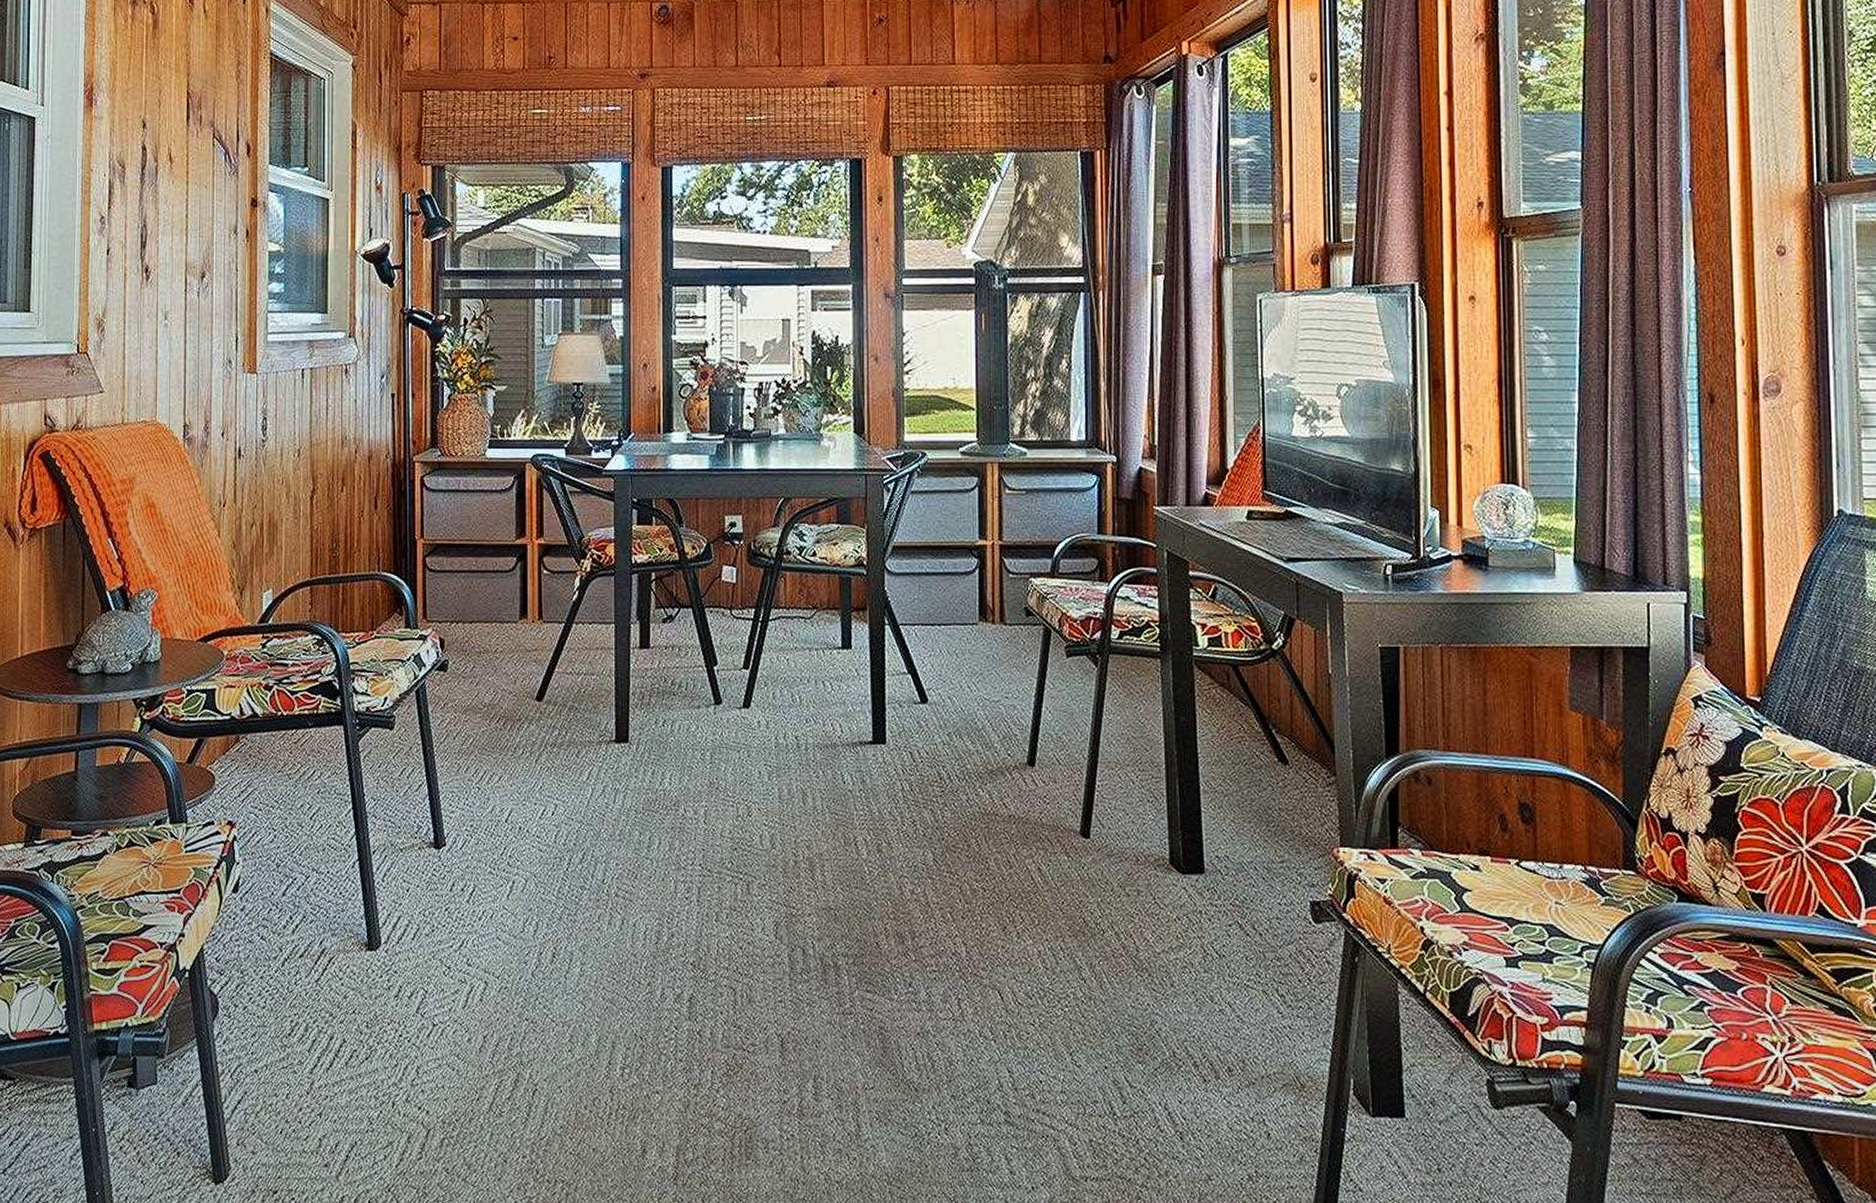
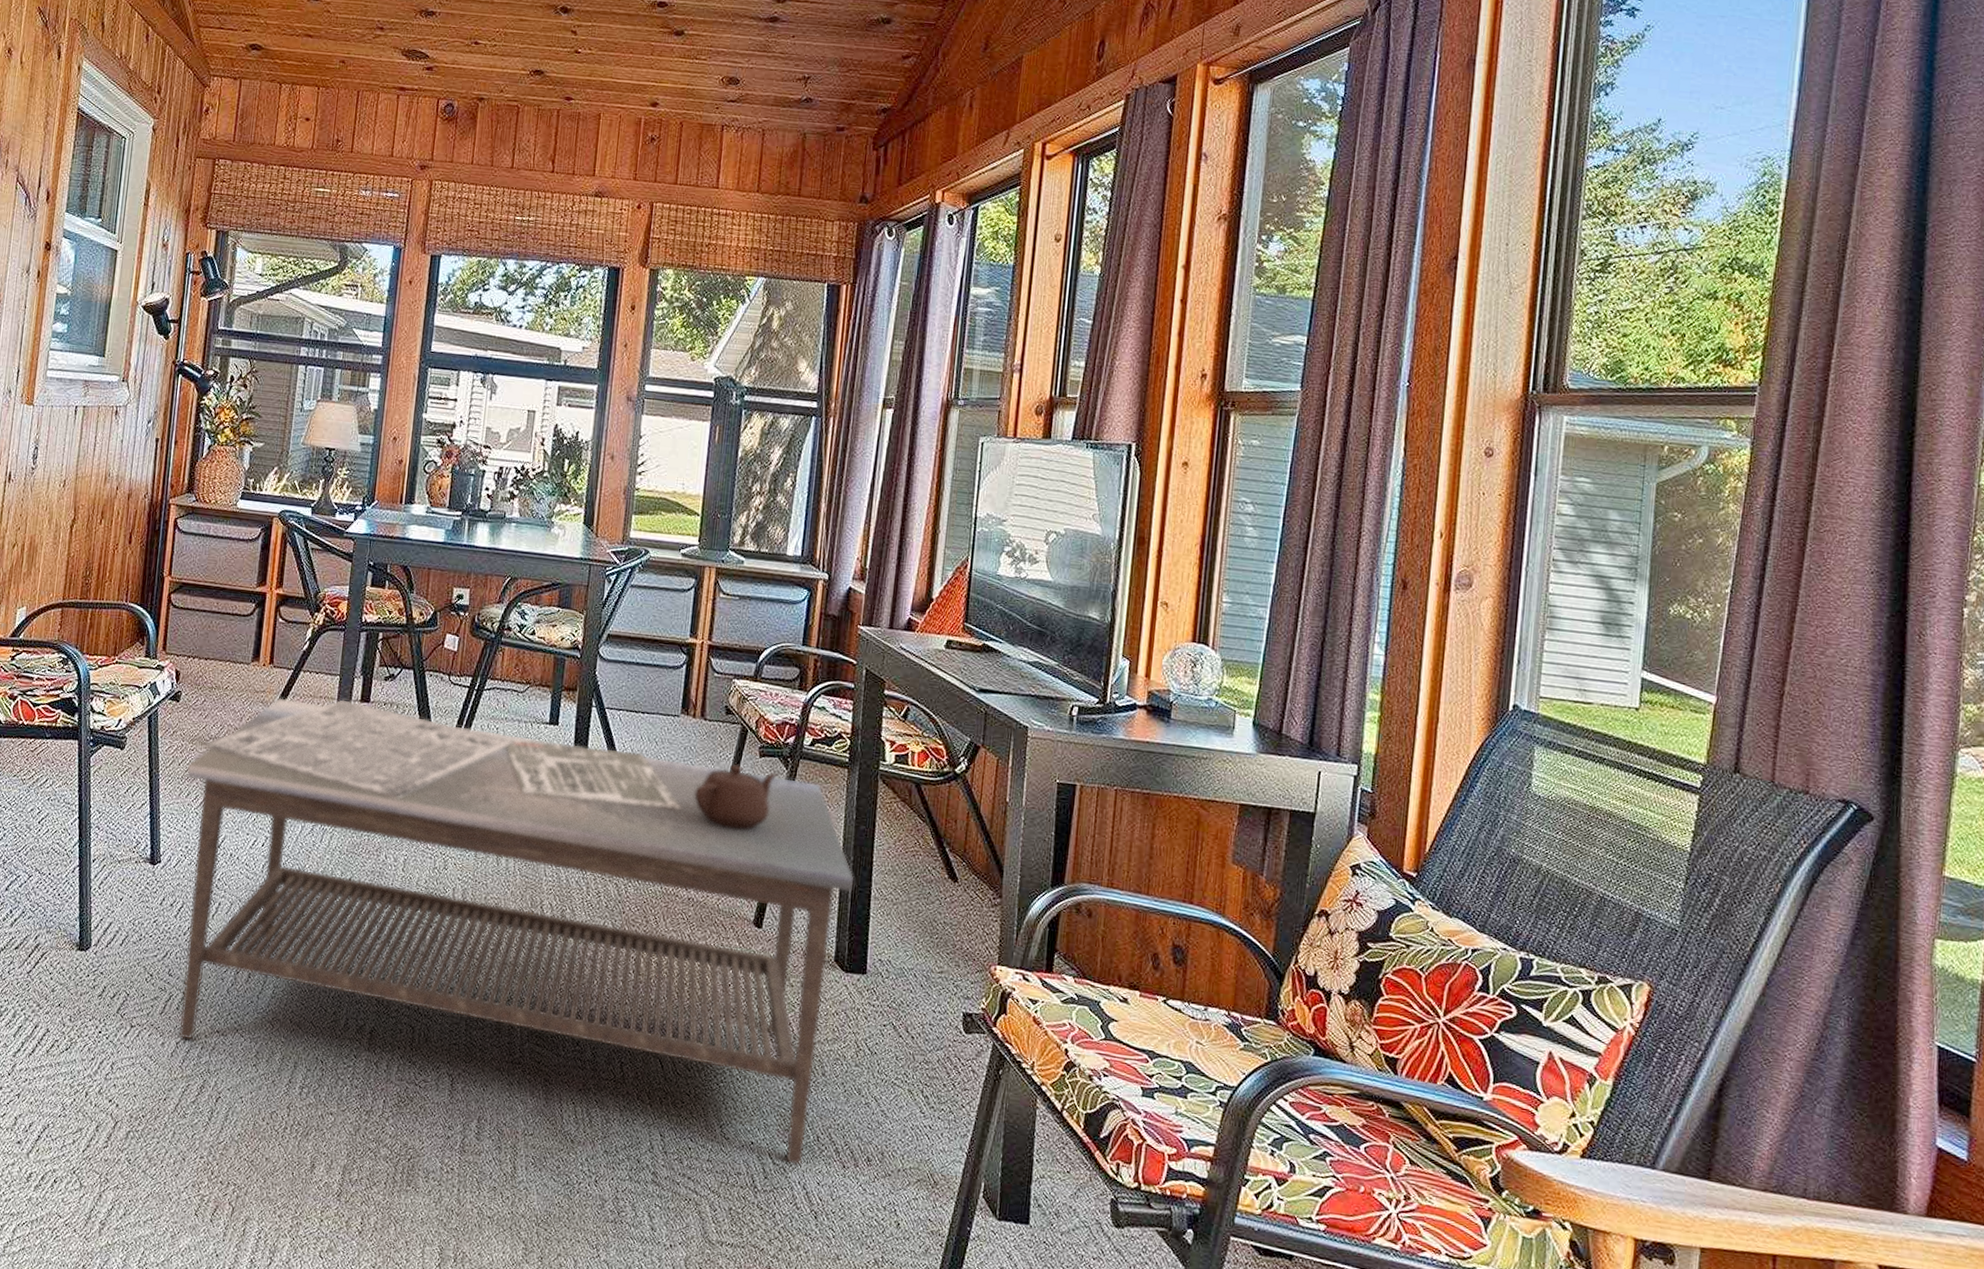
coffee table: none [463,648,1180,1085] -> present [179,697,855,1165]

